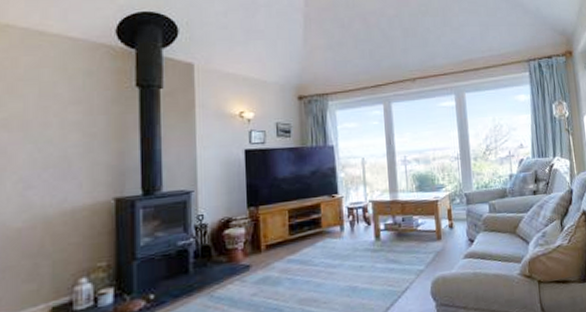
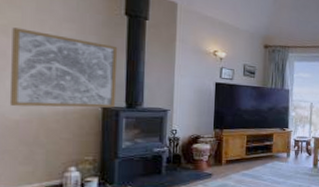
wall art: none [10,119,131,211] -> present [9,27,118,108]

